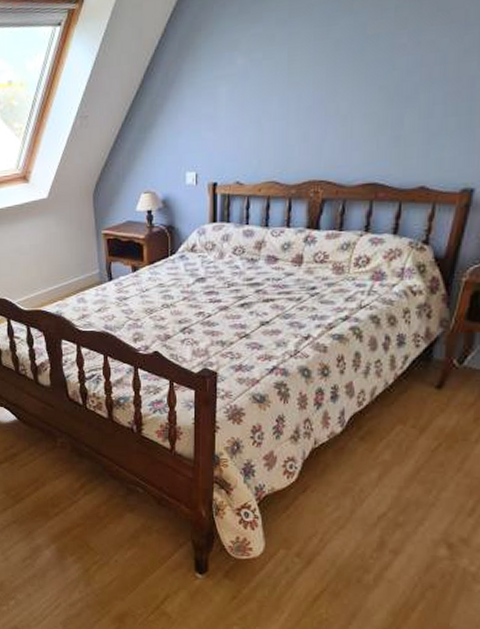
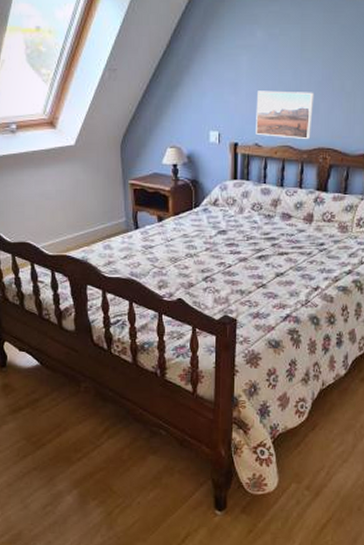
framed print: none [237,119,304,173] -> present [256,91,314,139]

